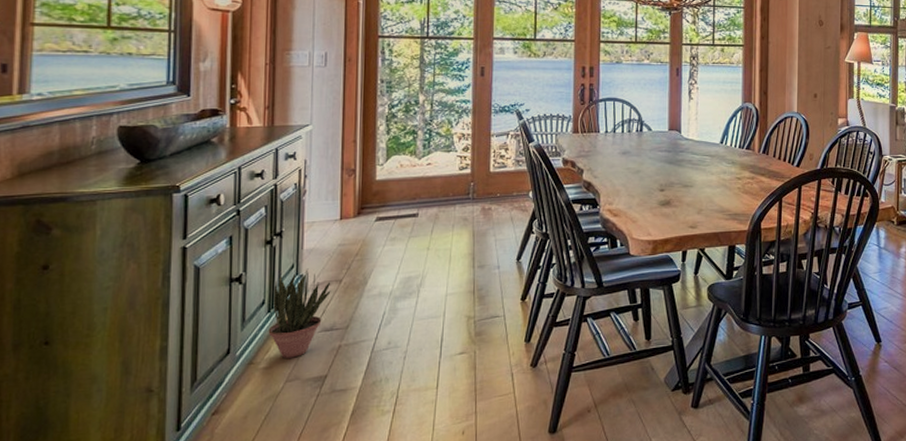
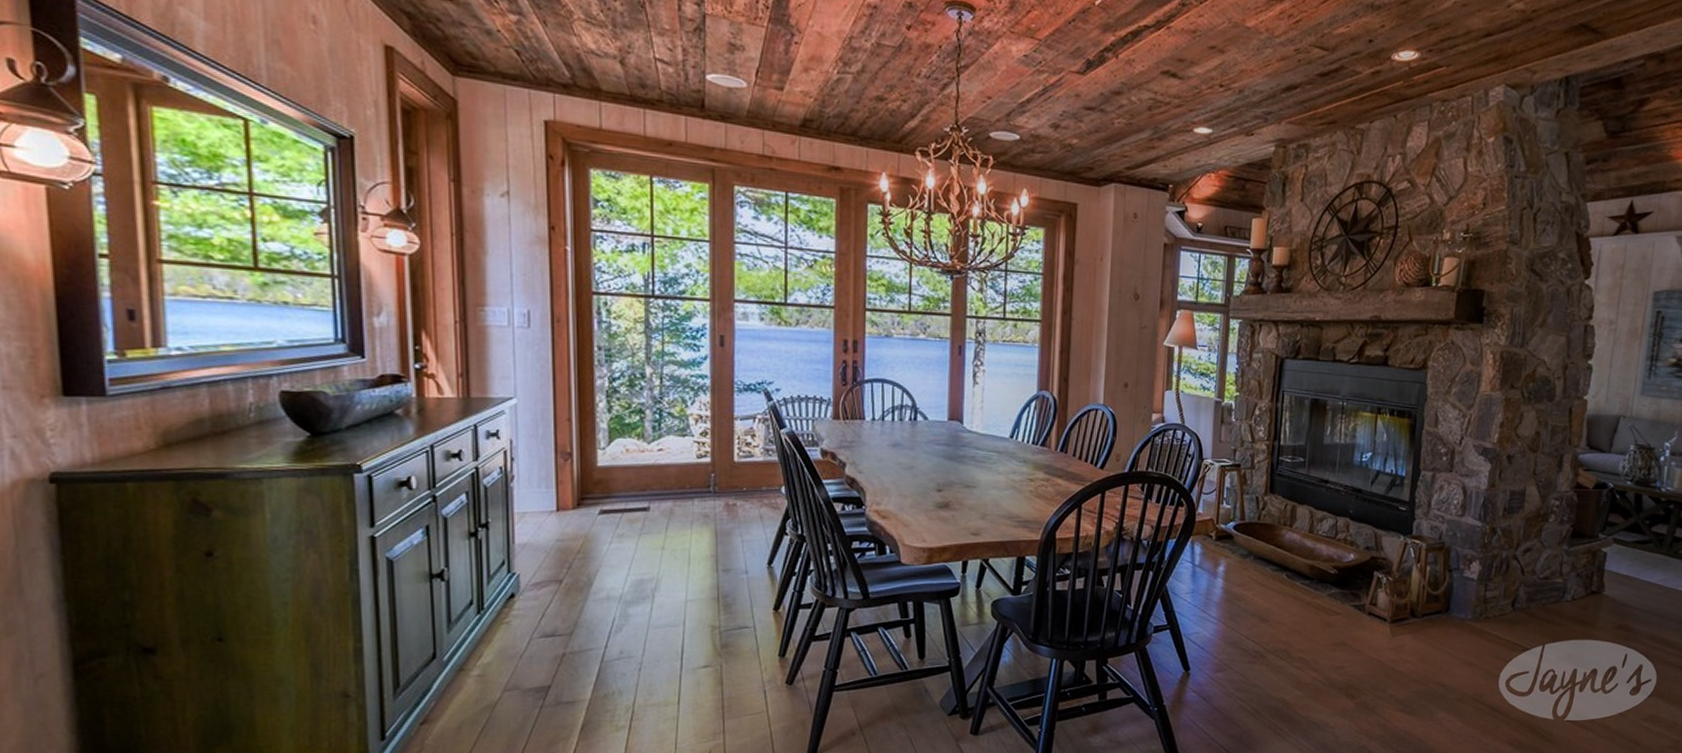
potted plant: present [268,268,331,358] -> none [479,566,550,665]

